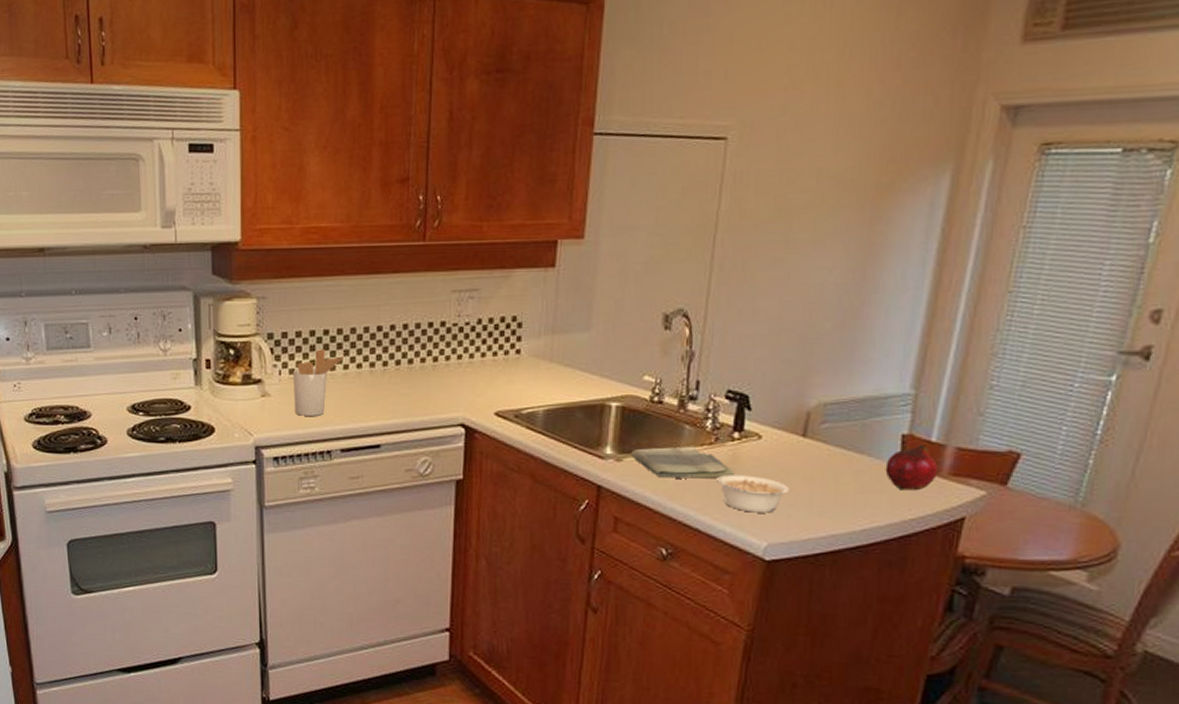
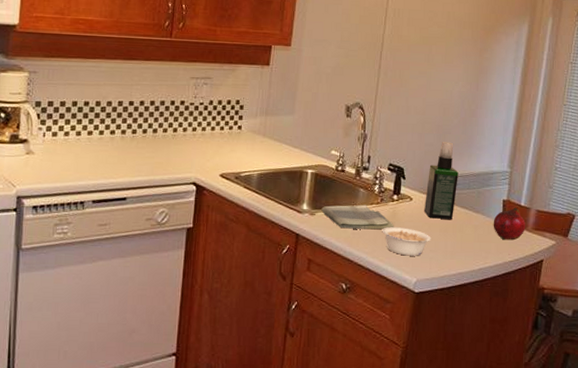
utensil holder: present [293,349,345,416] -> none [54,117,101,172]
spray bottle: none [780,356,832,464] -> present [424,142,459,220]

